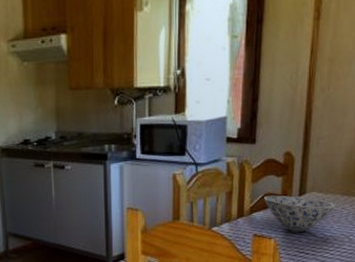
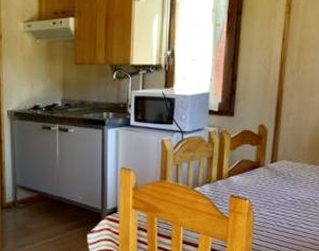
bowl: present [264,195,335,232] -> none [241,161,303,194]

